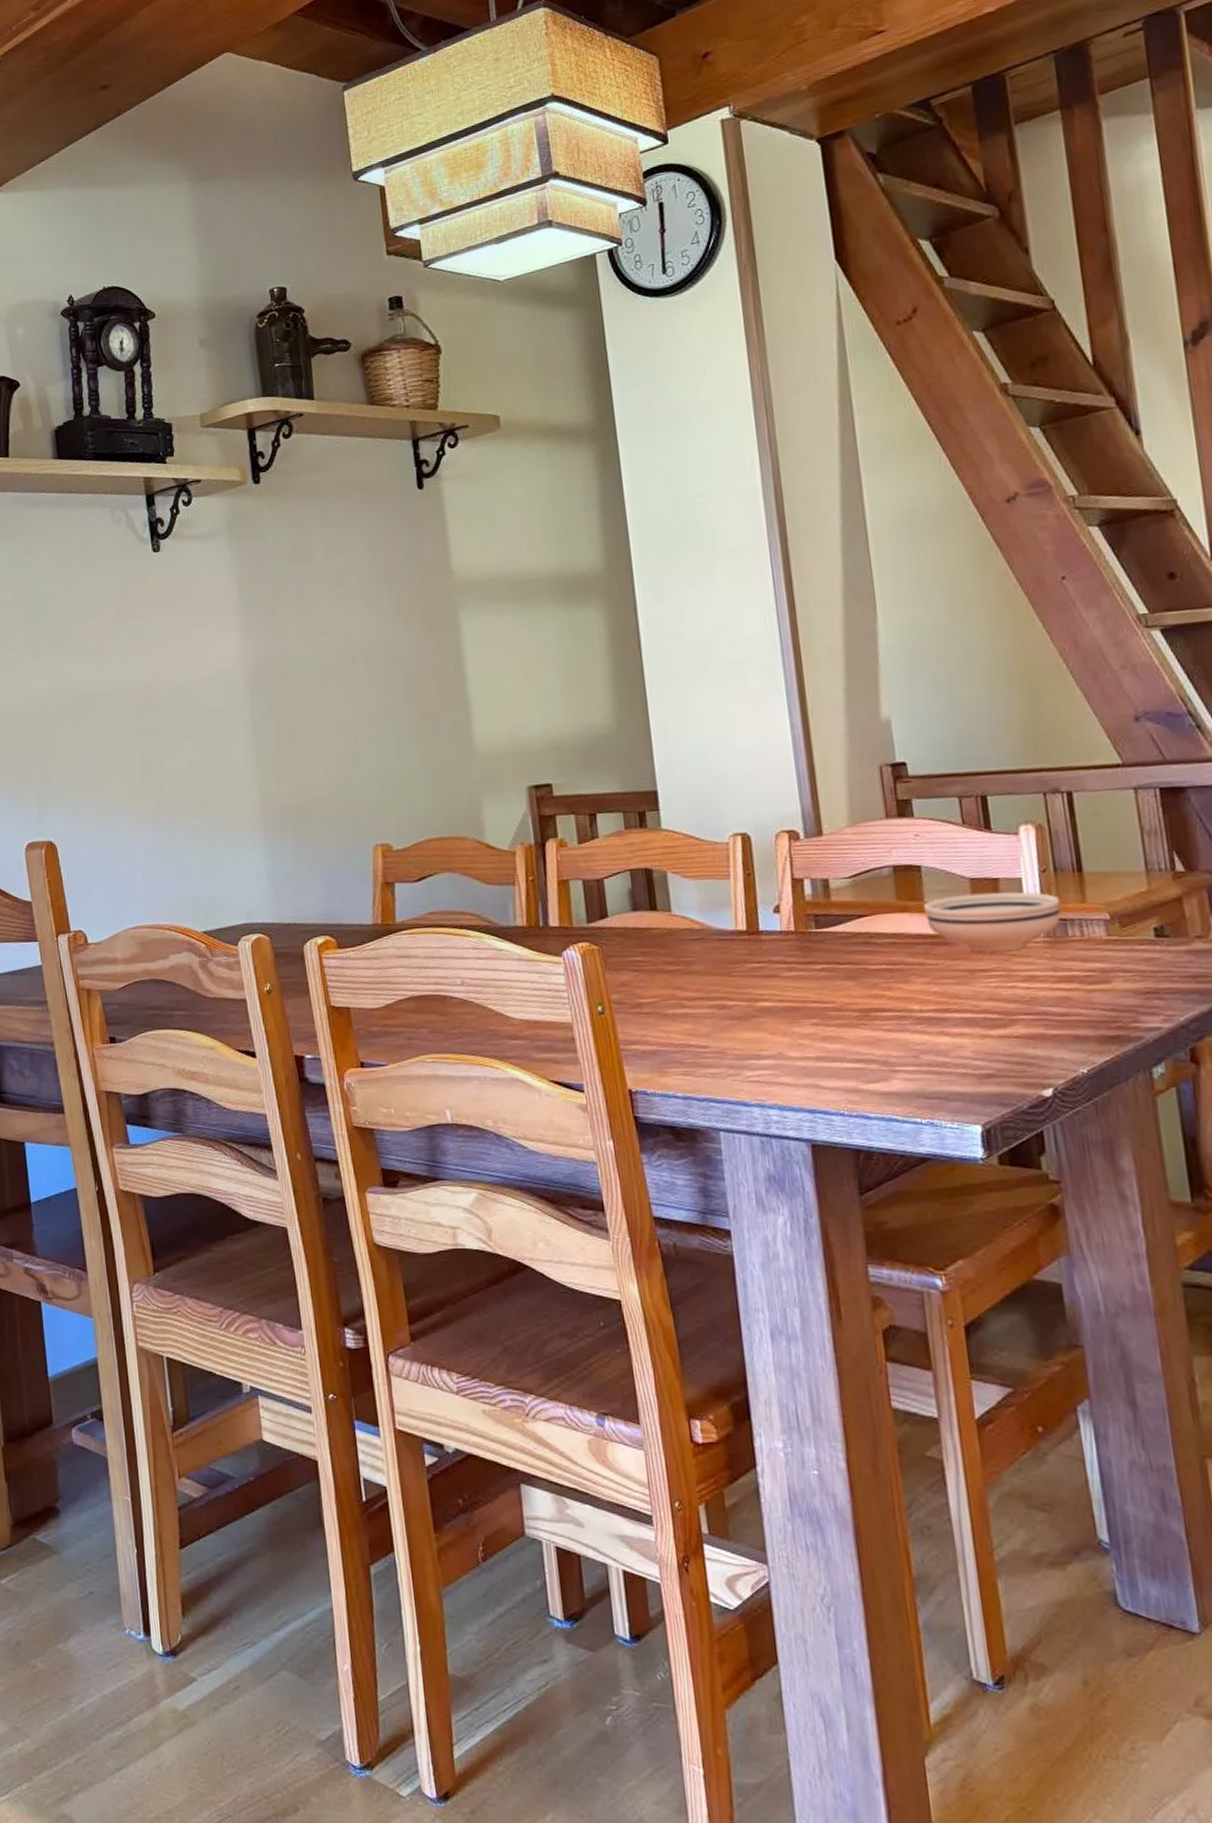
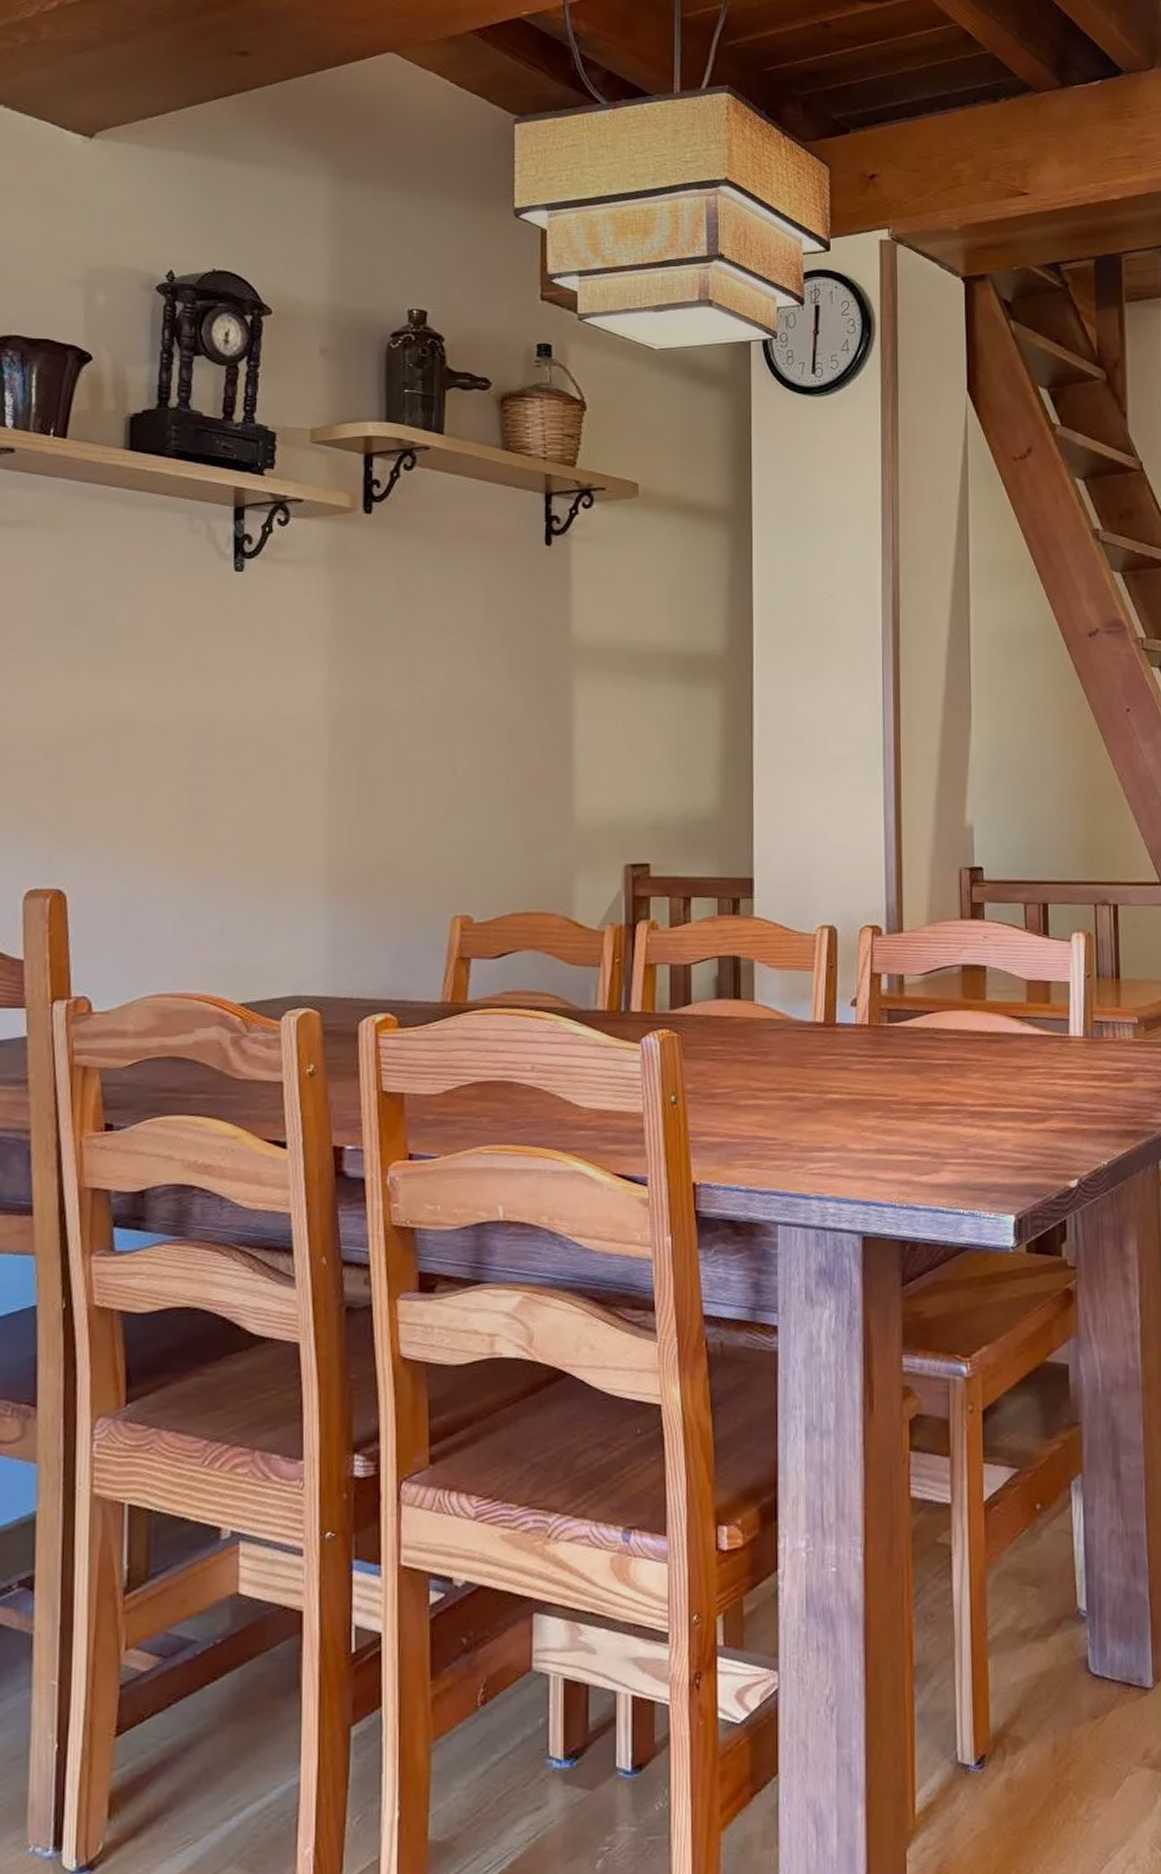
bowl: present [924,891,1061,952] -> none [985,994,1100,1050]

